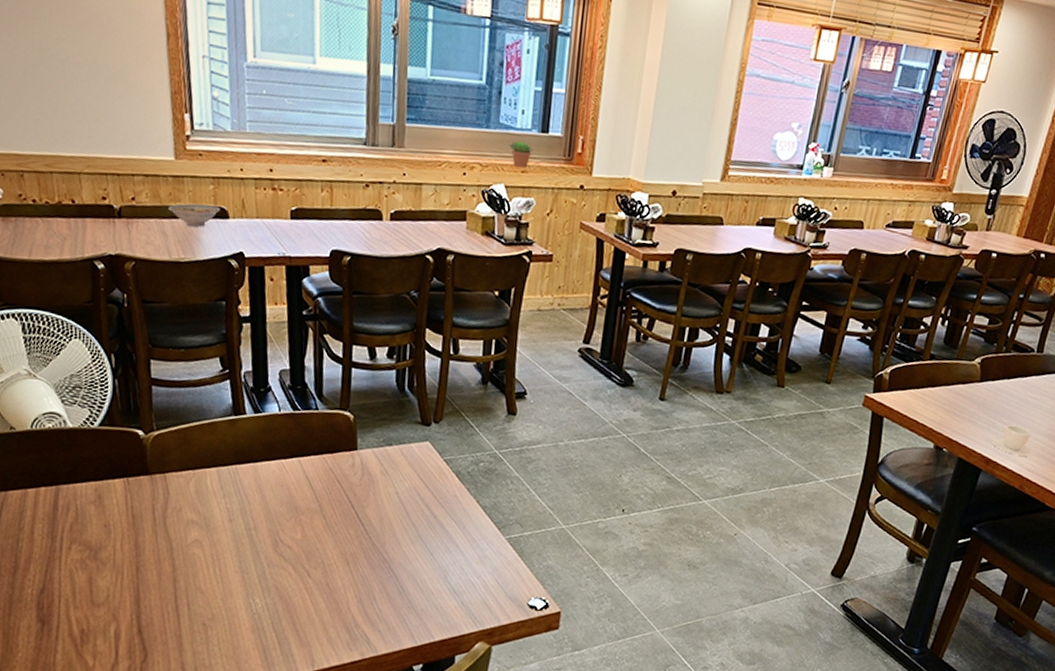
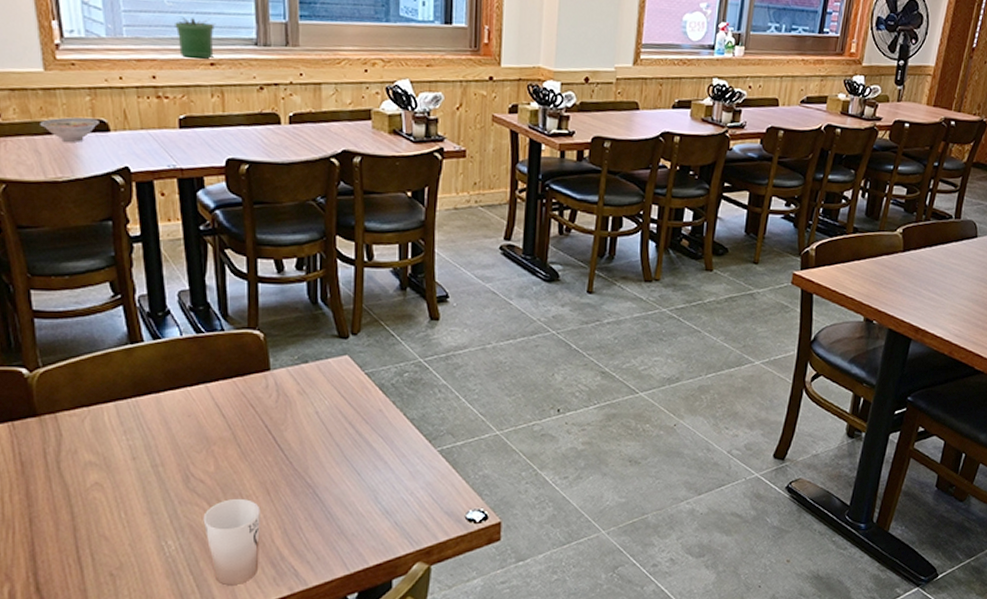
cup: none [288,565,340,646] -> present [203,498,261,586]
planter: none [293,114,330,156] -> present [175,16,216,59]
succulent plant: present [509,141,534,168] -> none [412,33,438,61]
teacup: present [992,424,1033,457] -> none [919,292,959,322]

